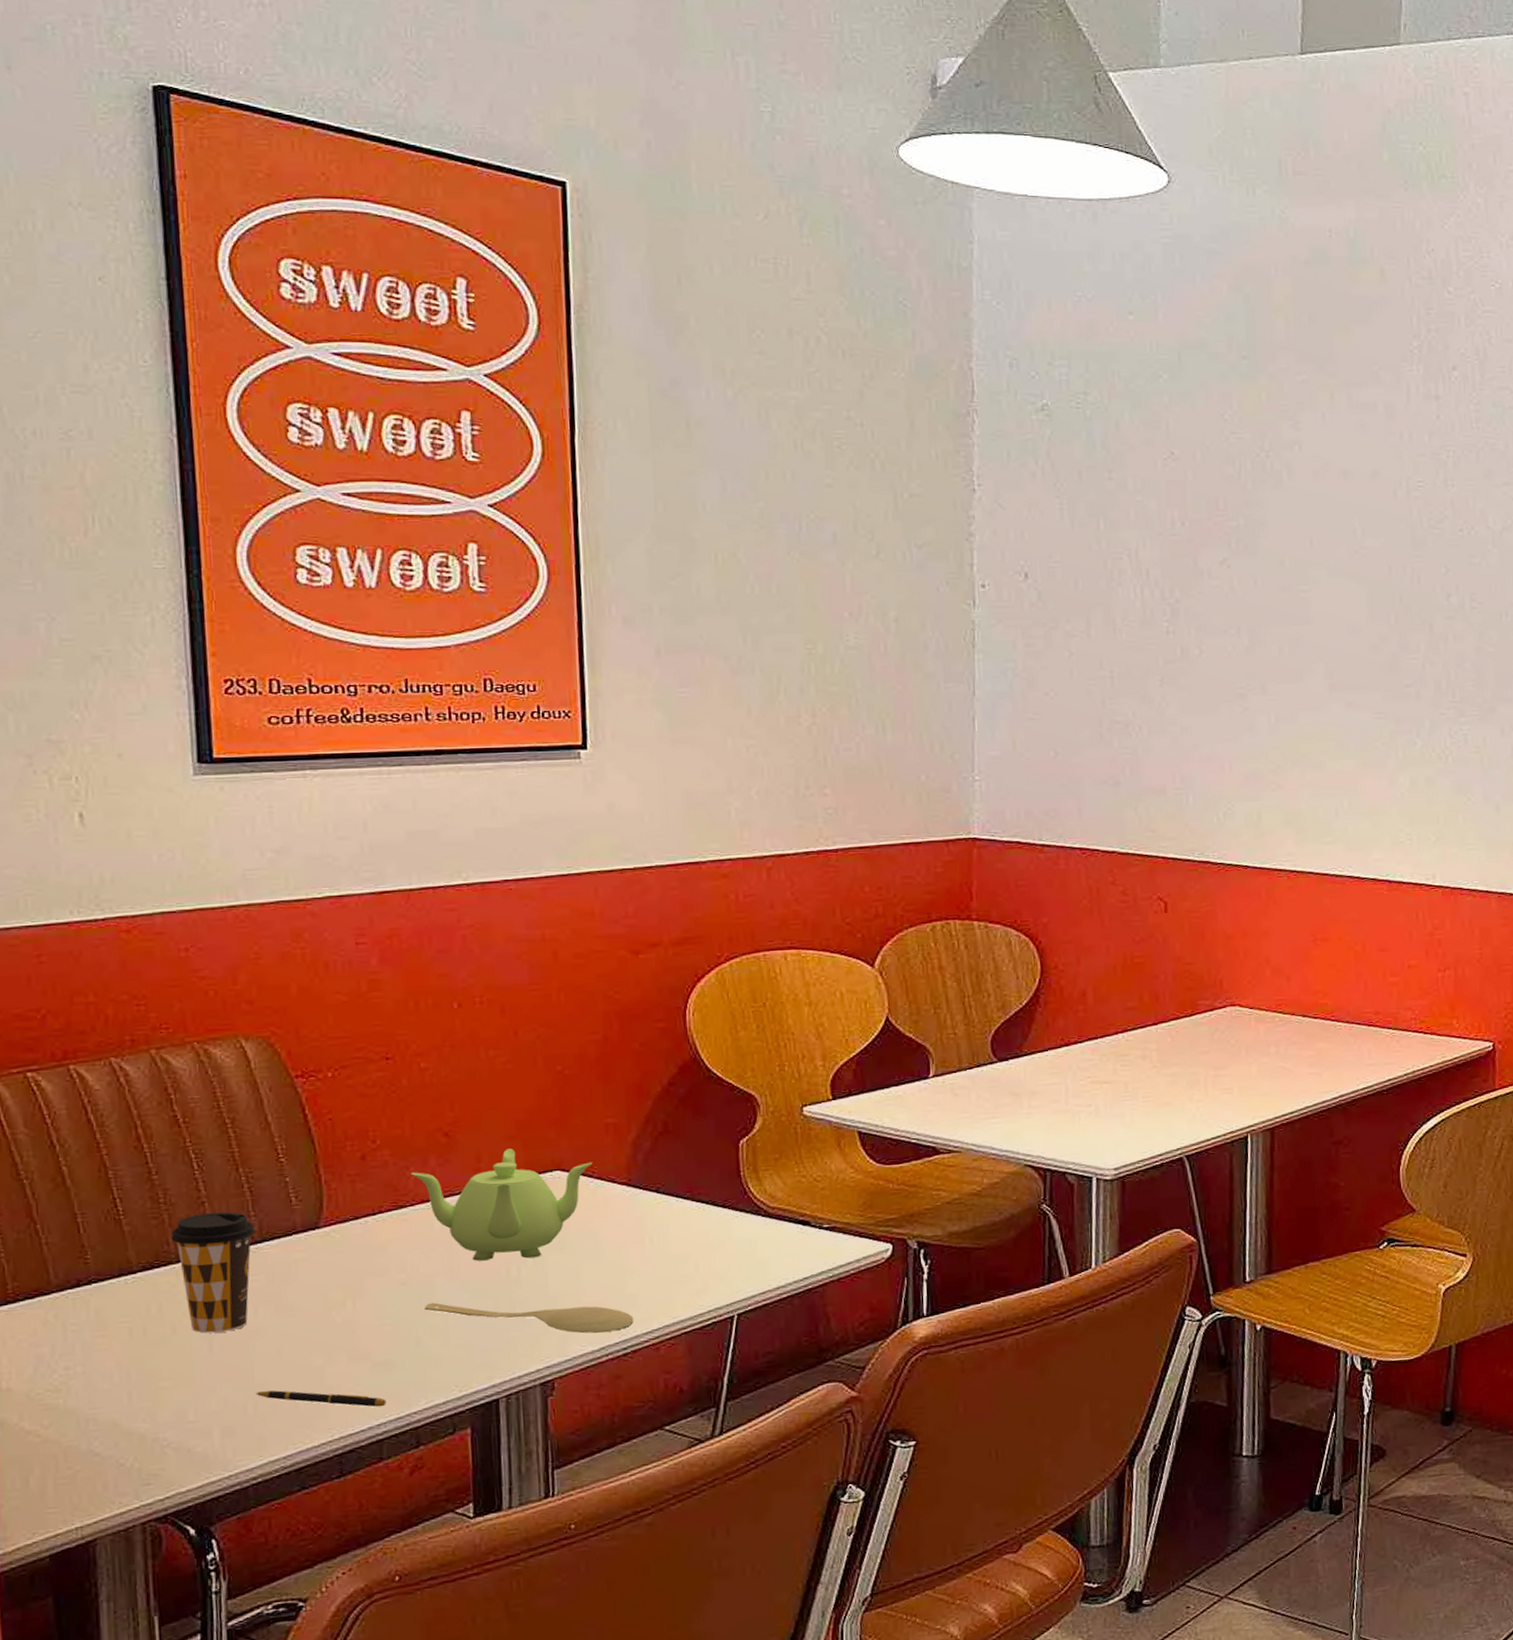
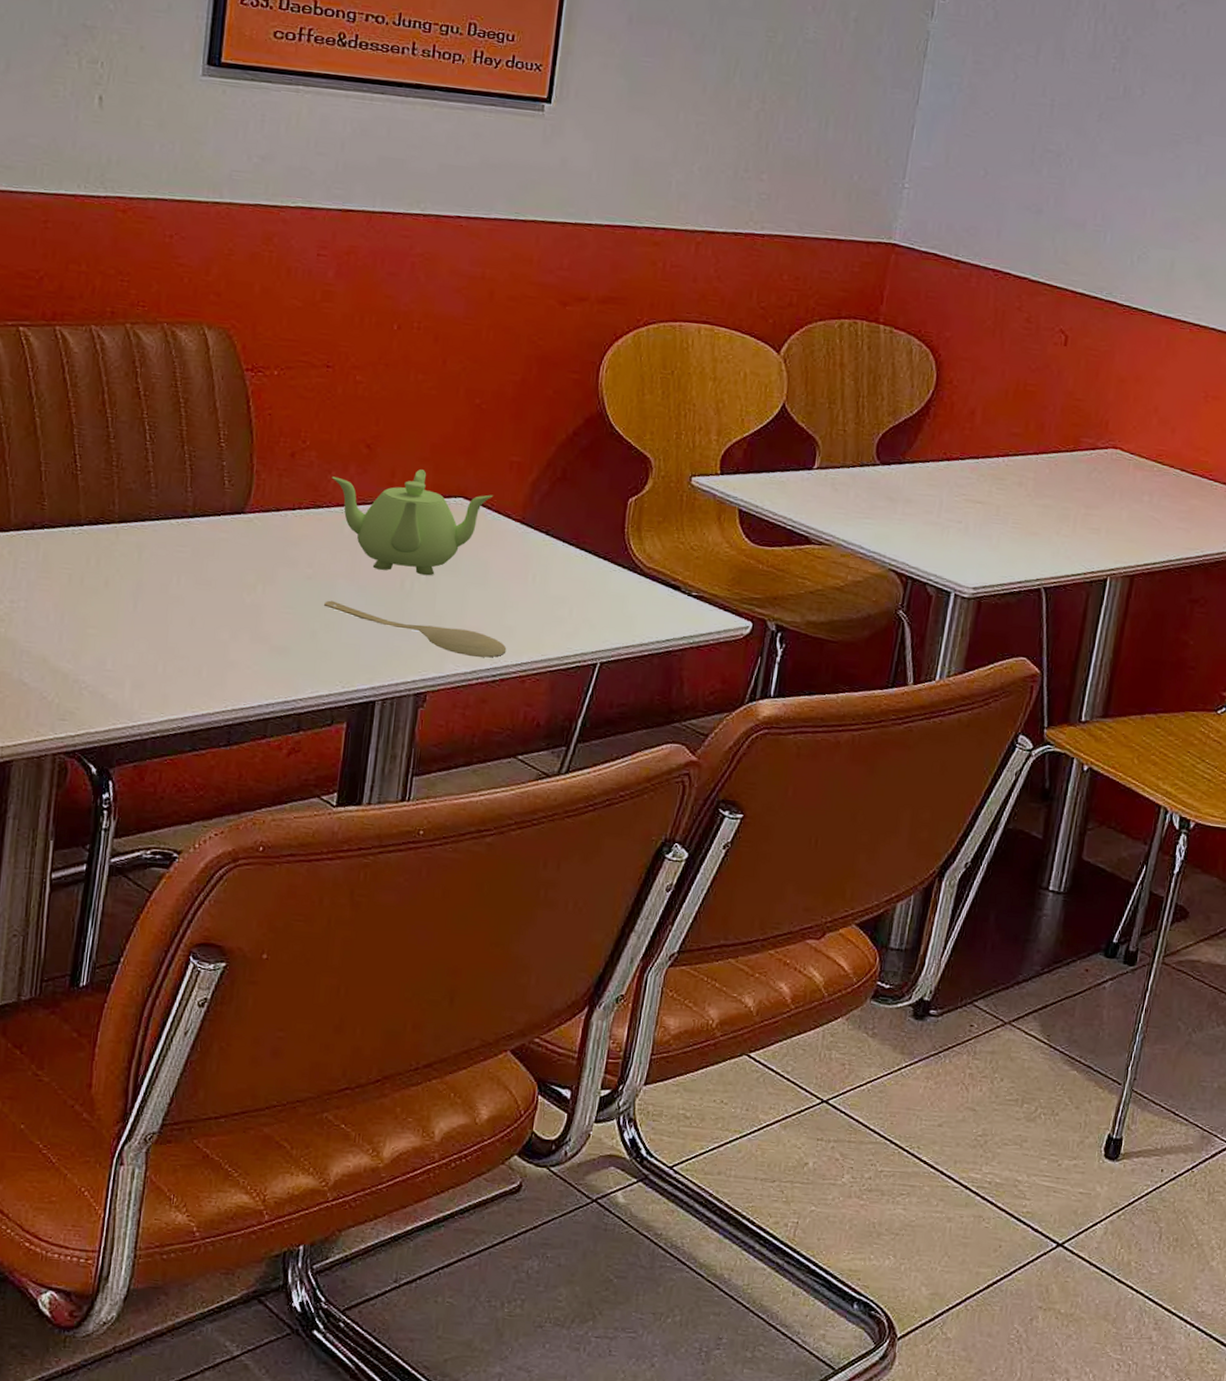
coffee cup: present [171,1212,255,1334] -> none [117,481,190,594]
pen: present [255,1390,386,1408] -> none [166,653,277,689]

